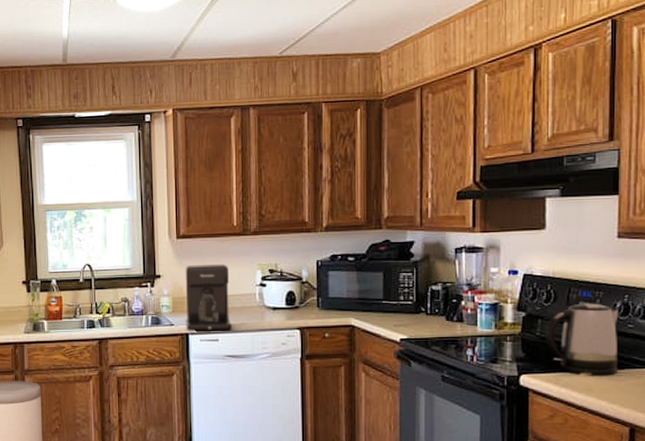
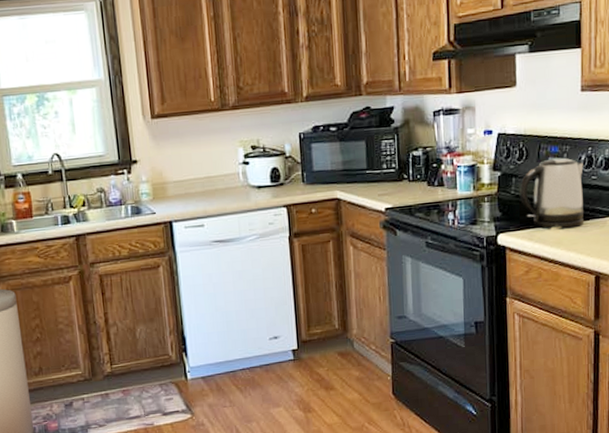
coffee maker: present [185,263,232,331] -> none [163,143,217,219]

